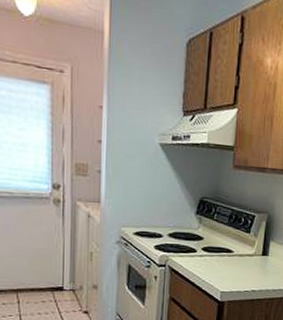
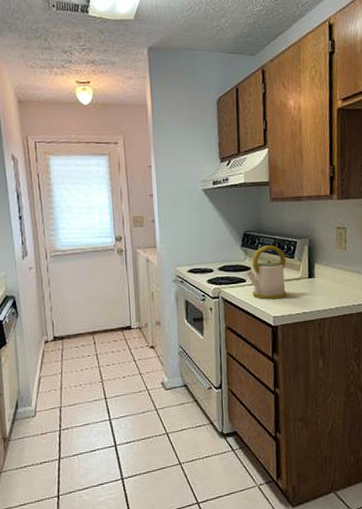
kettle: none [199,216,242,274] -> present [247,245,287,300]

